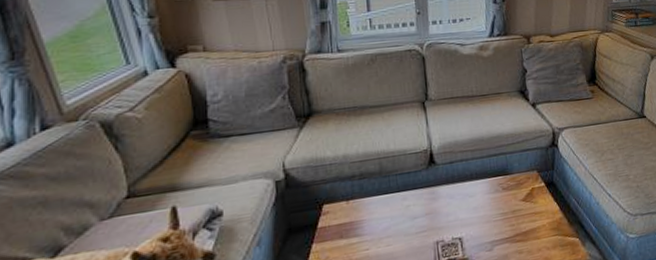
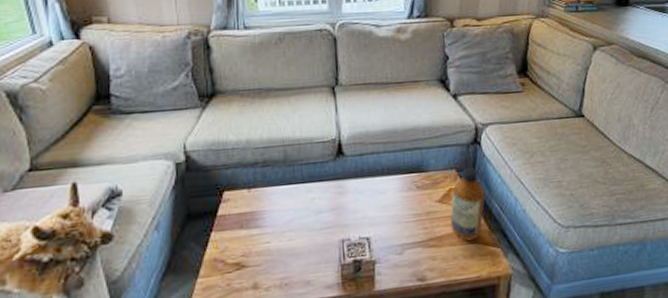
bottle: none [533,168,564,235] -> present [450,167,486,242]

